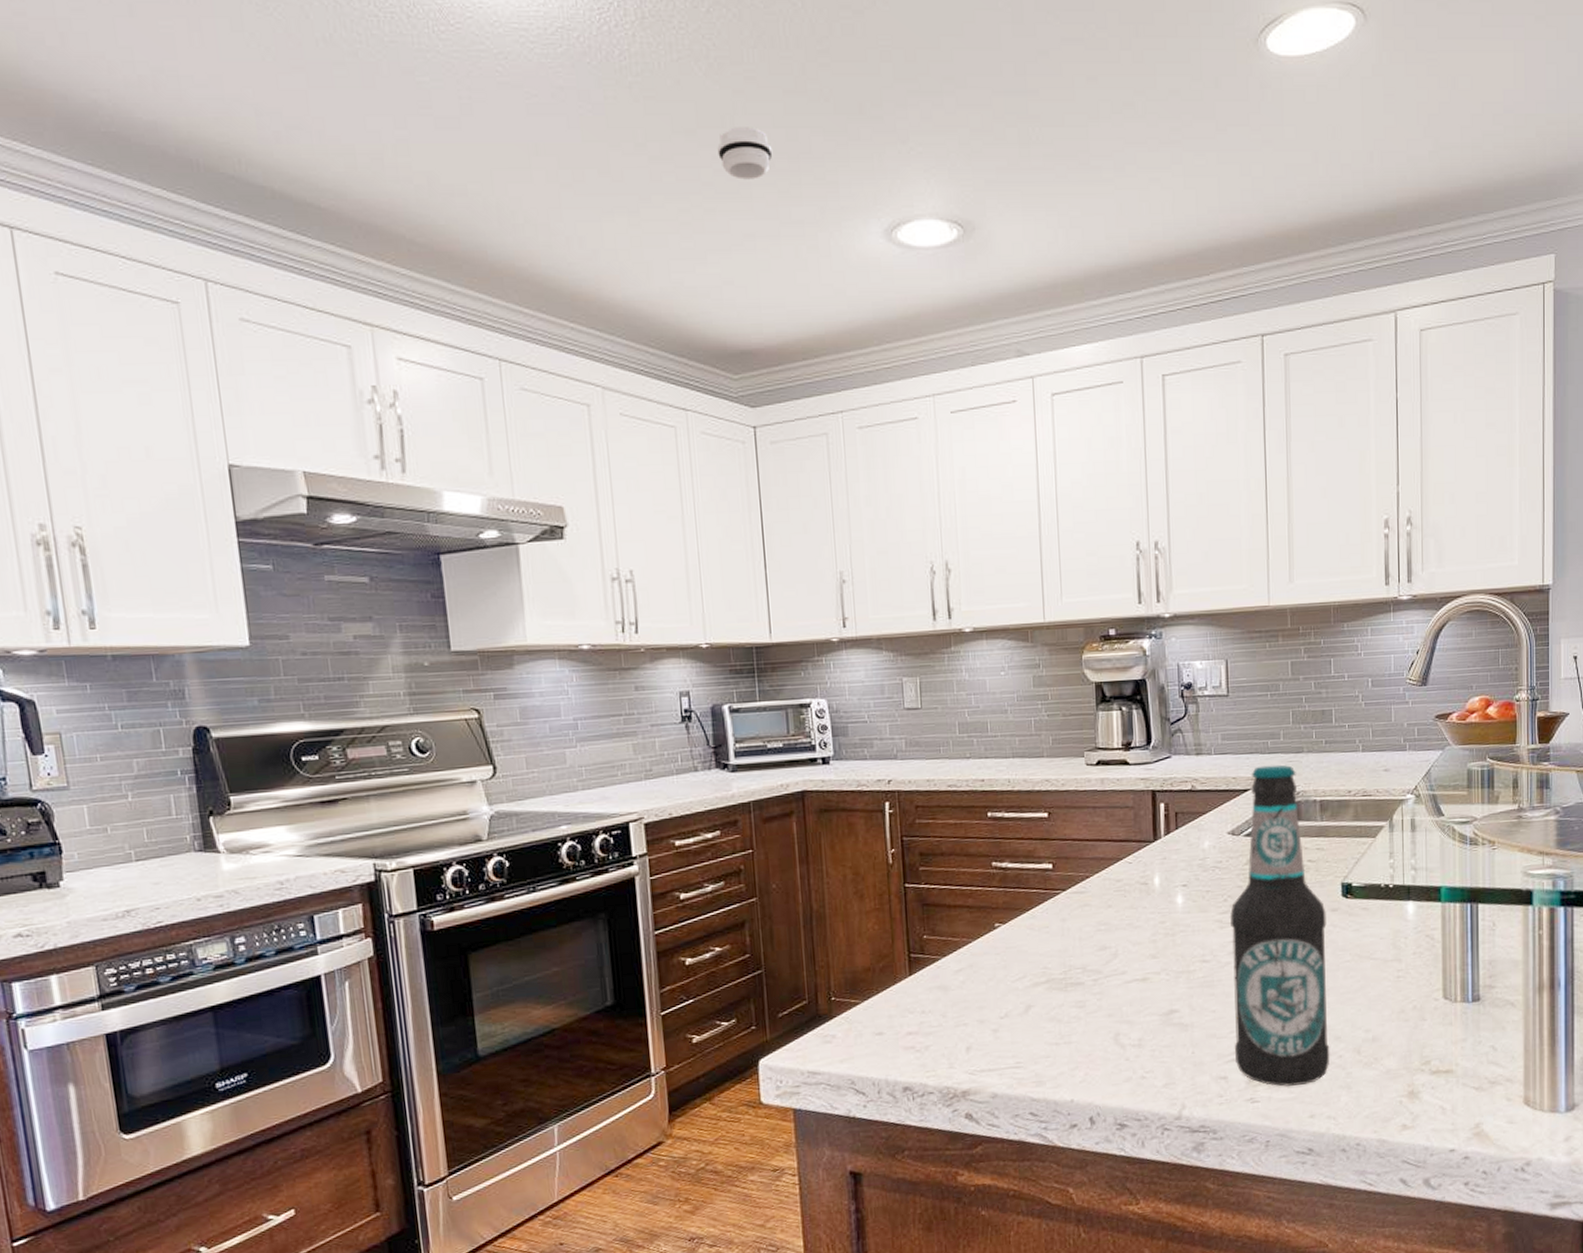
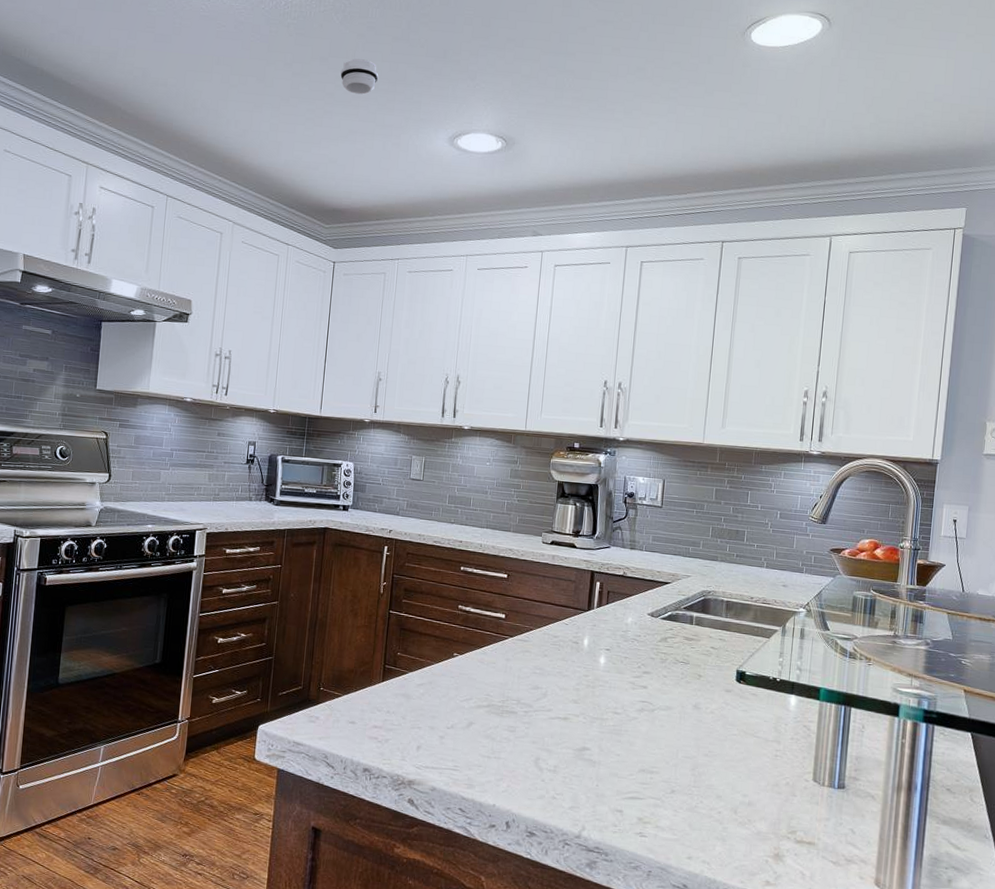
bottle: present [1229,764,1330,1087] -> none [631,566,721,830]

